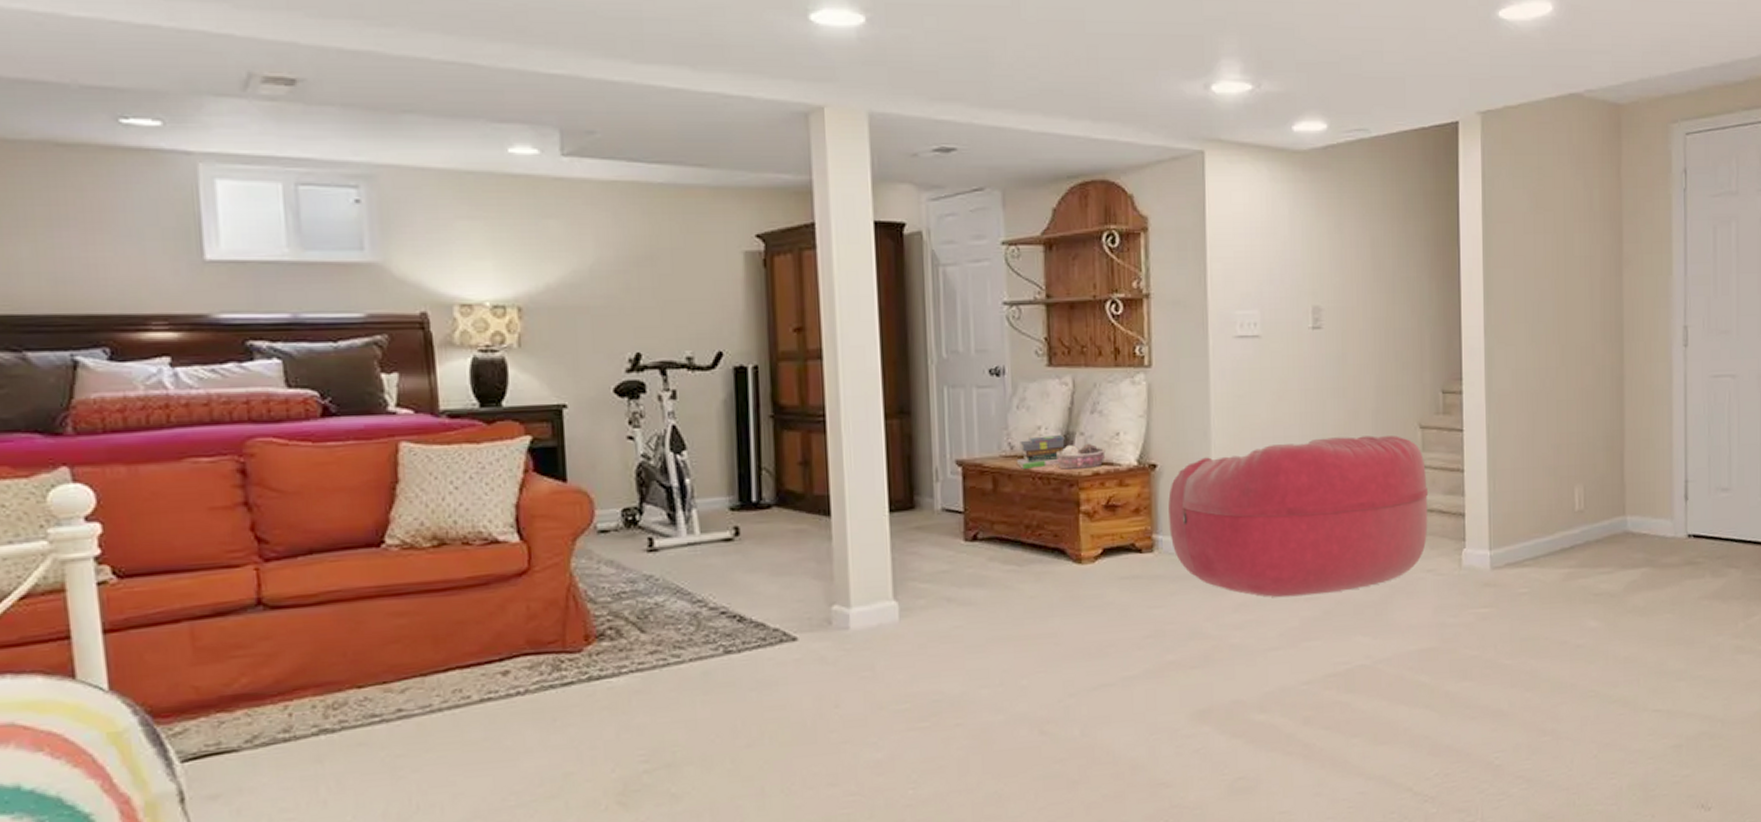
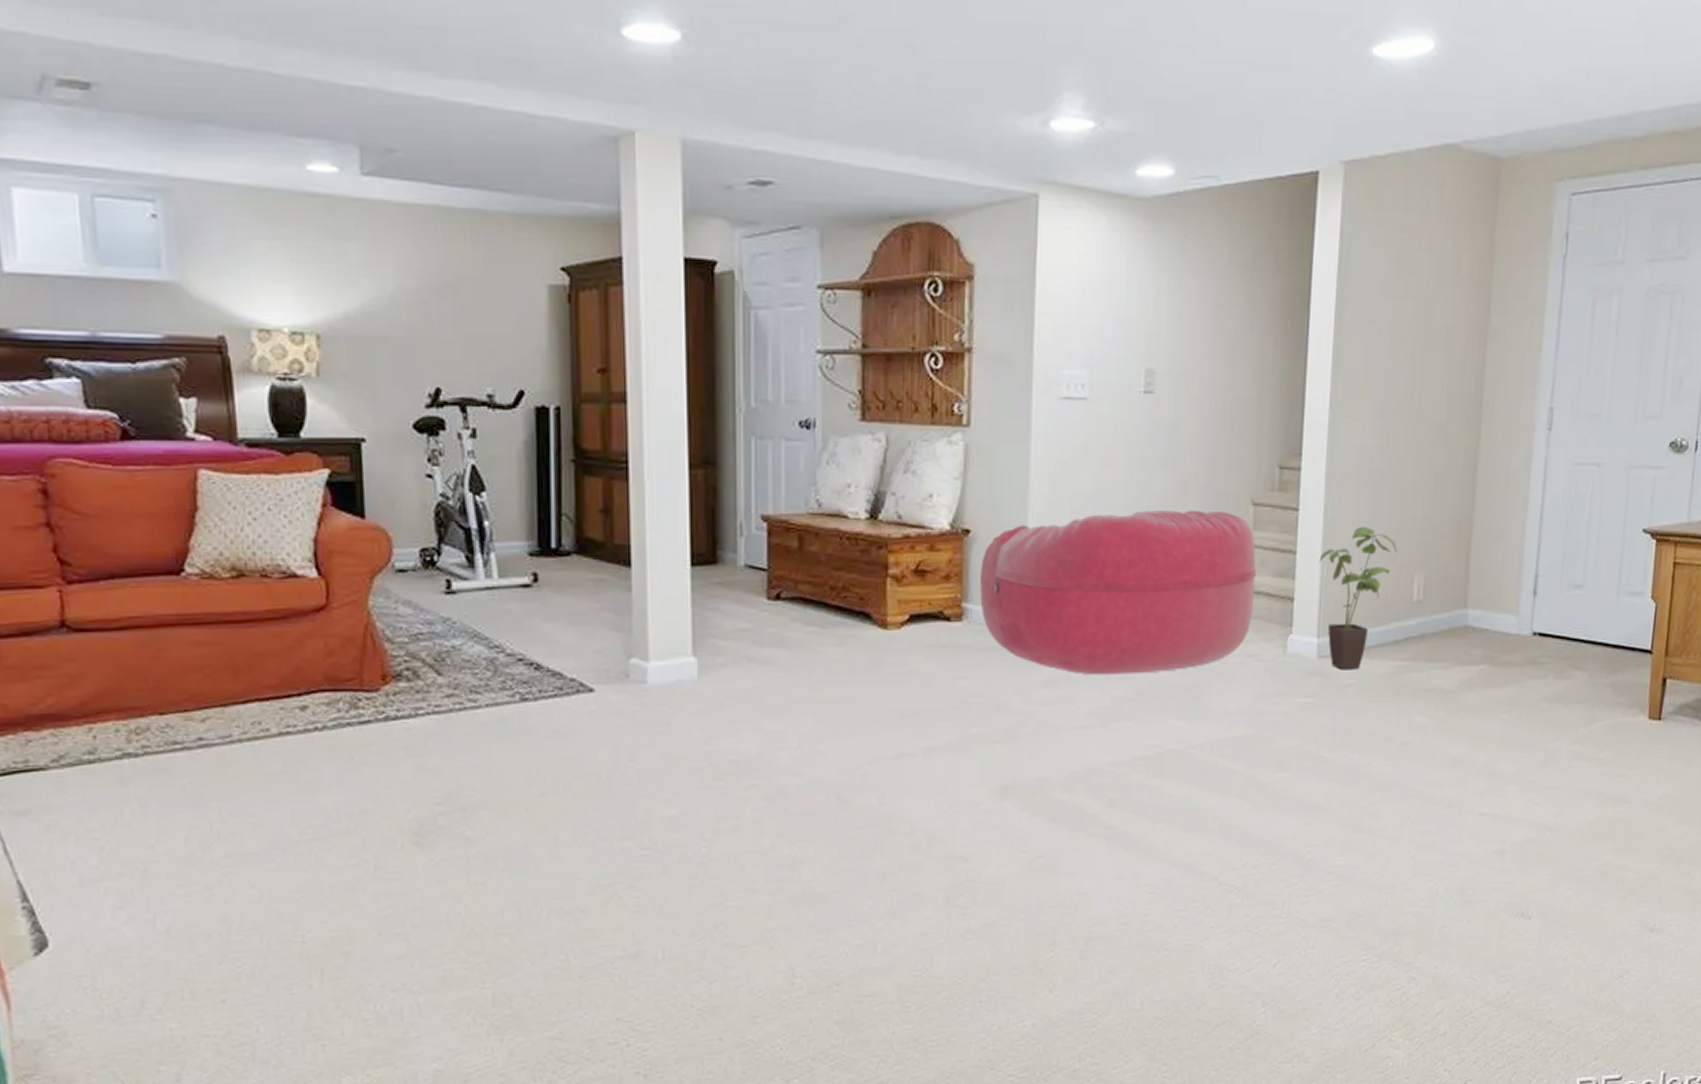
books: present [1016,435,1065,469] -> none [823,494,875,528]
decorative basket: present [1056,443,1106,470] -> none [866,504,917,530]
house plant: none [1485,443,1557,580] -> present [1319,526,1398,670]

